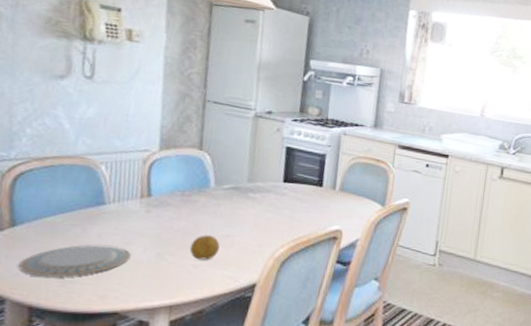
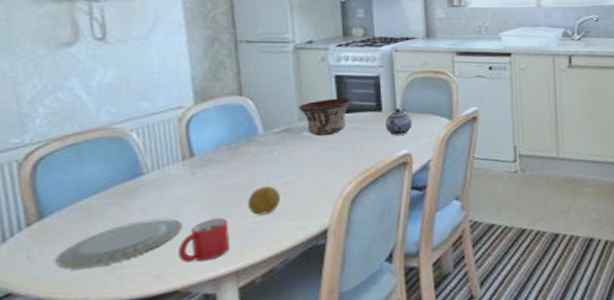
mug: none [122,255,171,292] -> present [178,218,231,263]
bowl: none [248,166,297,200] -> present [298,98,351,137]
teapot: none [322,187,349,212] -> present [384,108,412,136]

